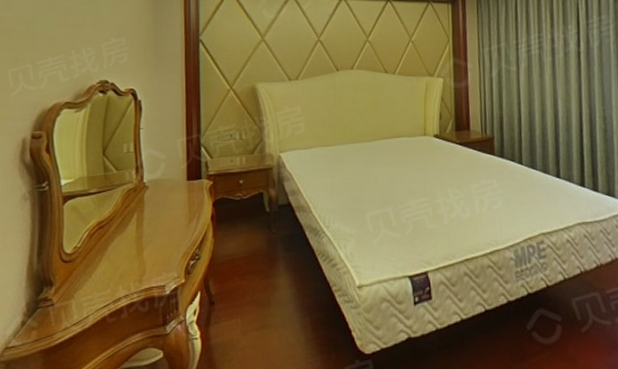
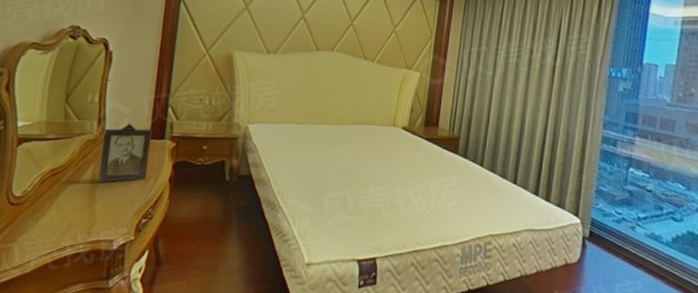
photo frame: none [142,167,189,229] -> present [98,123,152,183]

